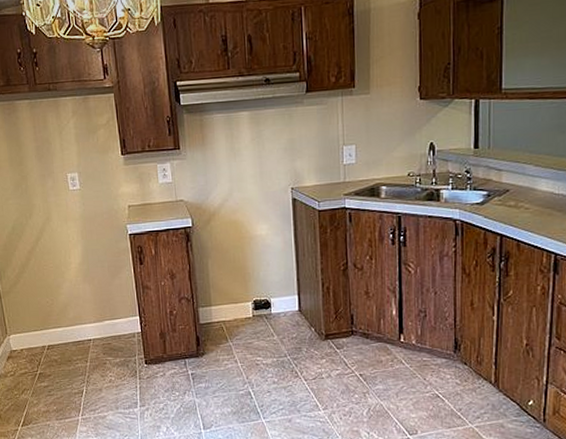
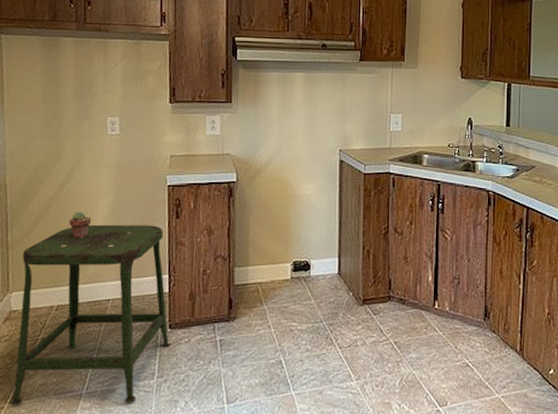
stool: none [14,272,148,428] -> present [10,224,170,405]
potted succulent: none [47,262,67,287] -> present [69,211,92,239]

